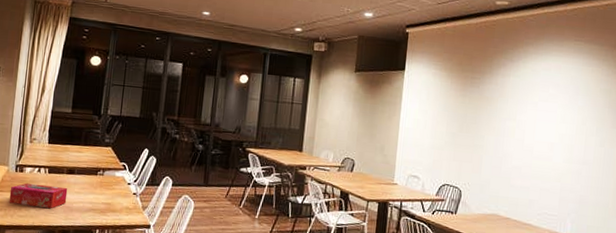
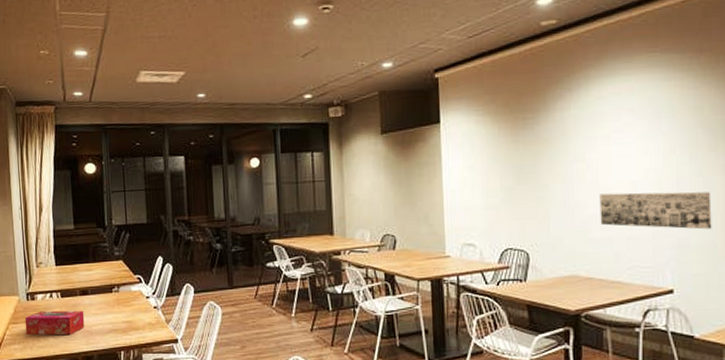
wall art: none [521,149,609,191] -> present [599,191,712,230]

